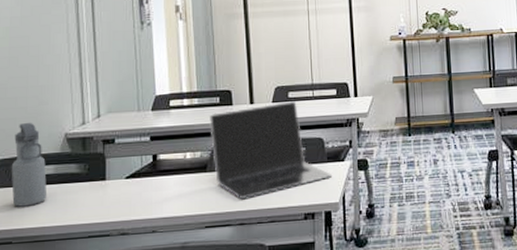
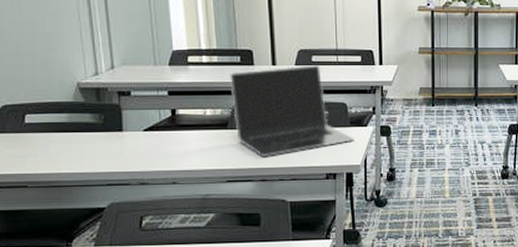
water bottle: present [11,122,47,207] -> none [21,69,62,153]

